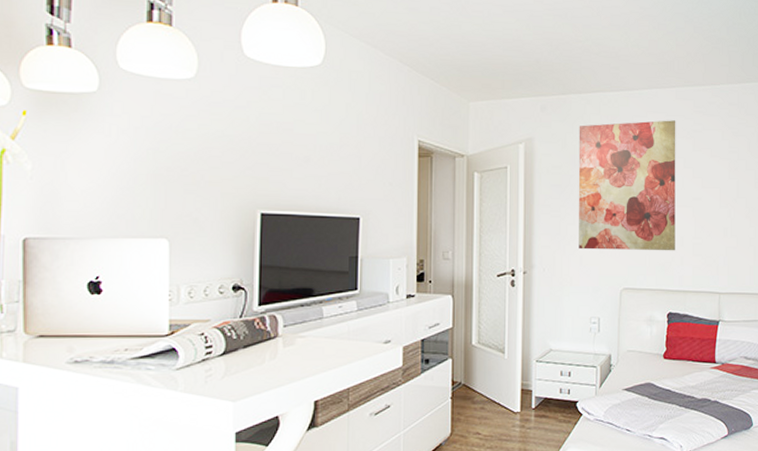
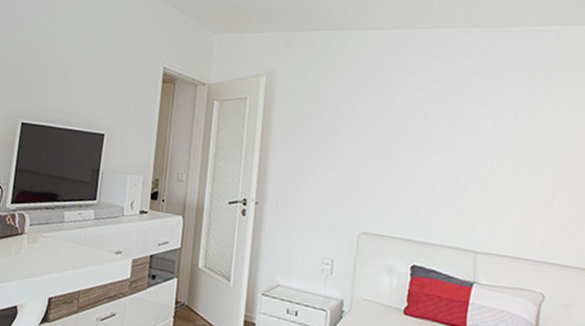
wall art: present [578,120,676,251] -> none [315,61,433,200]

